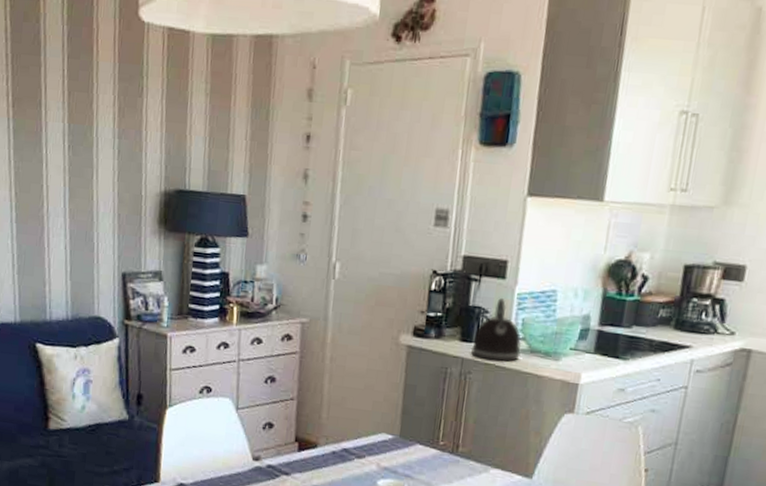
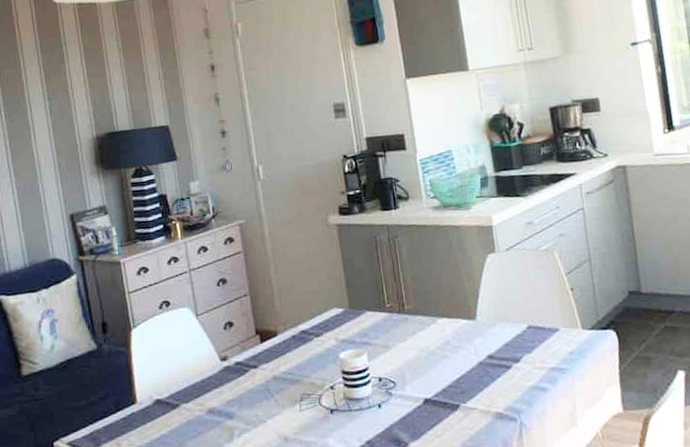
kettle: present [471,297,521,362] -> none [392,166,436,223]

